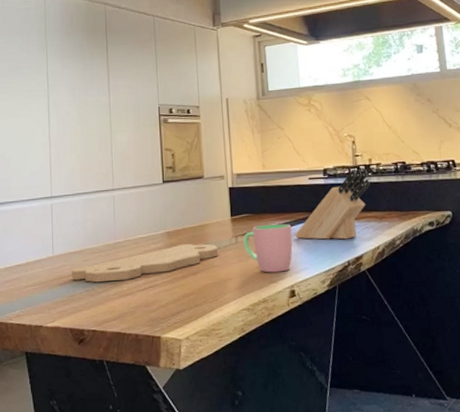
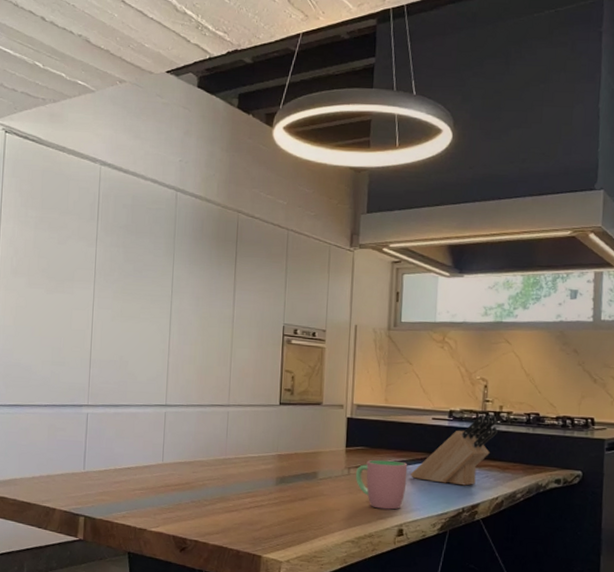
cutting board: present [71,243,219,283] -> none [178,468,329,497]

